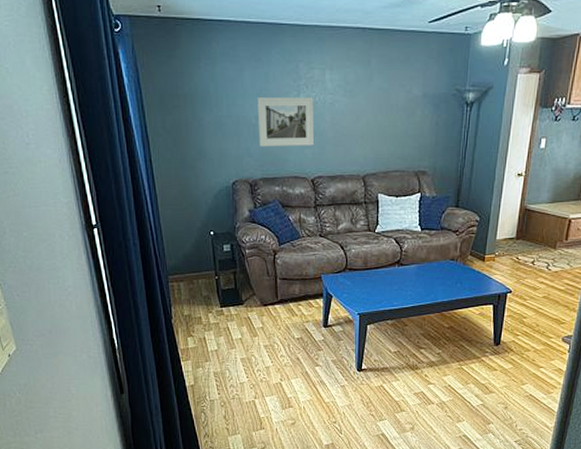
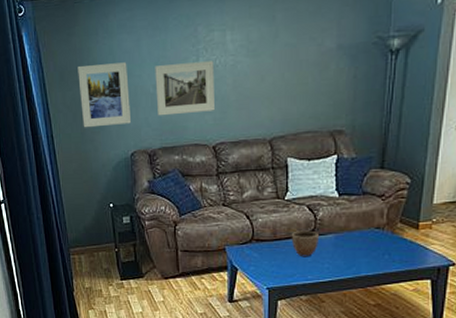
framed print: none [178,91,232,154] -> present [77,62,131,128]
decorative bowl: none [380,261,404,285] -> present [291,230,319,257]

